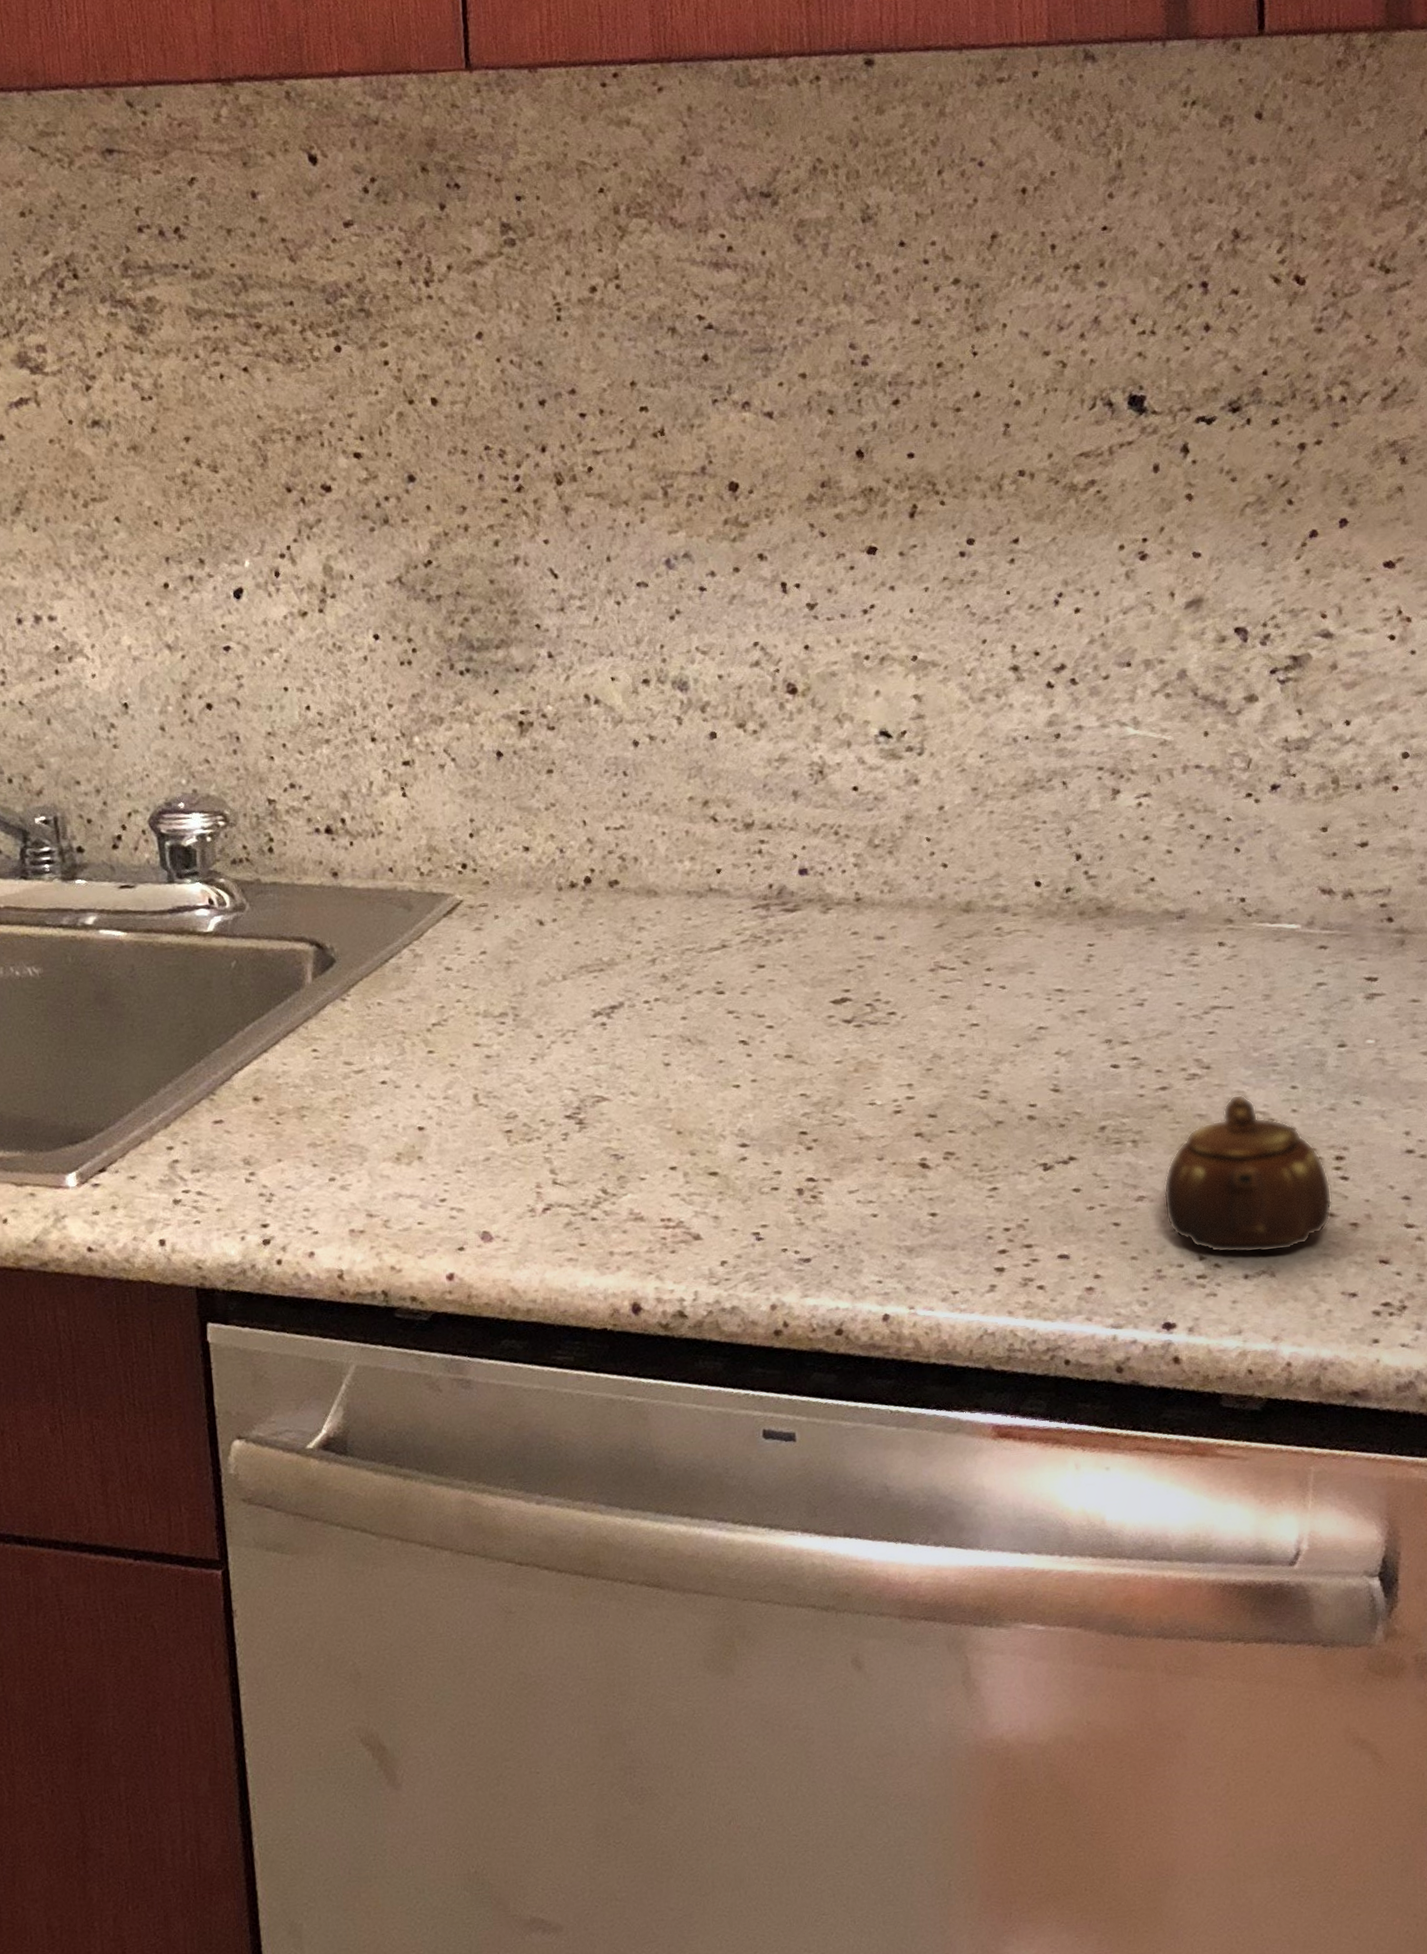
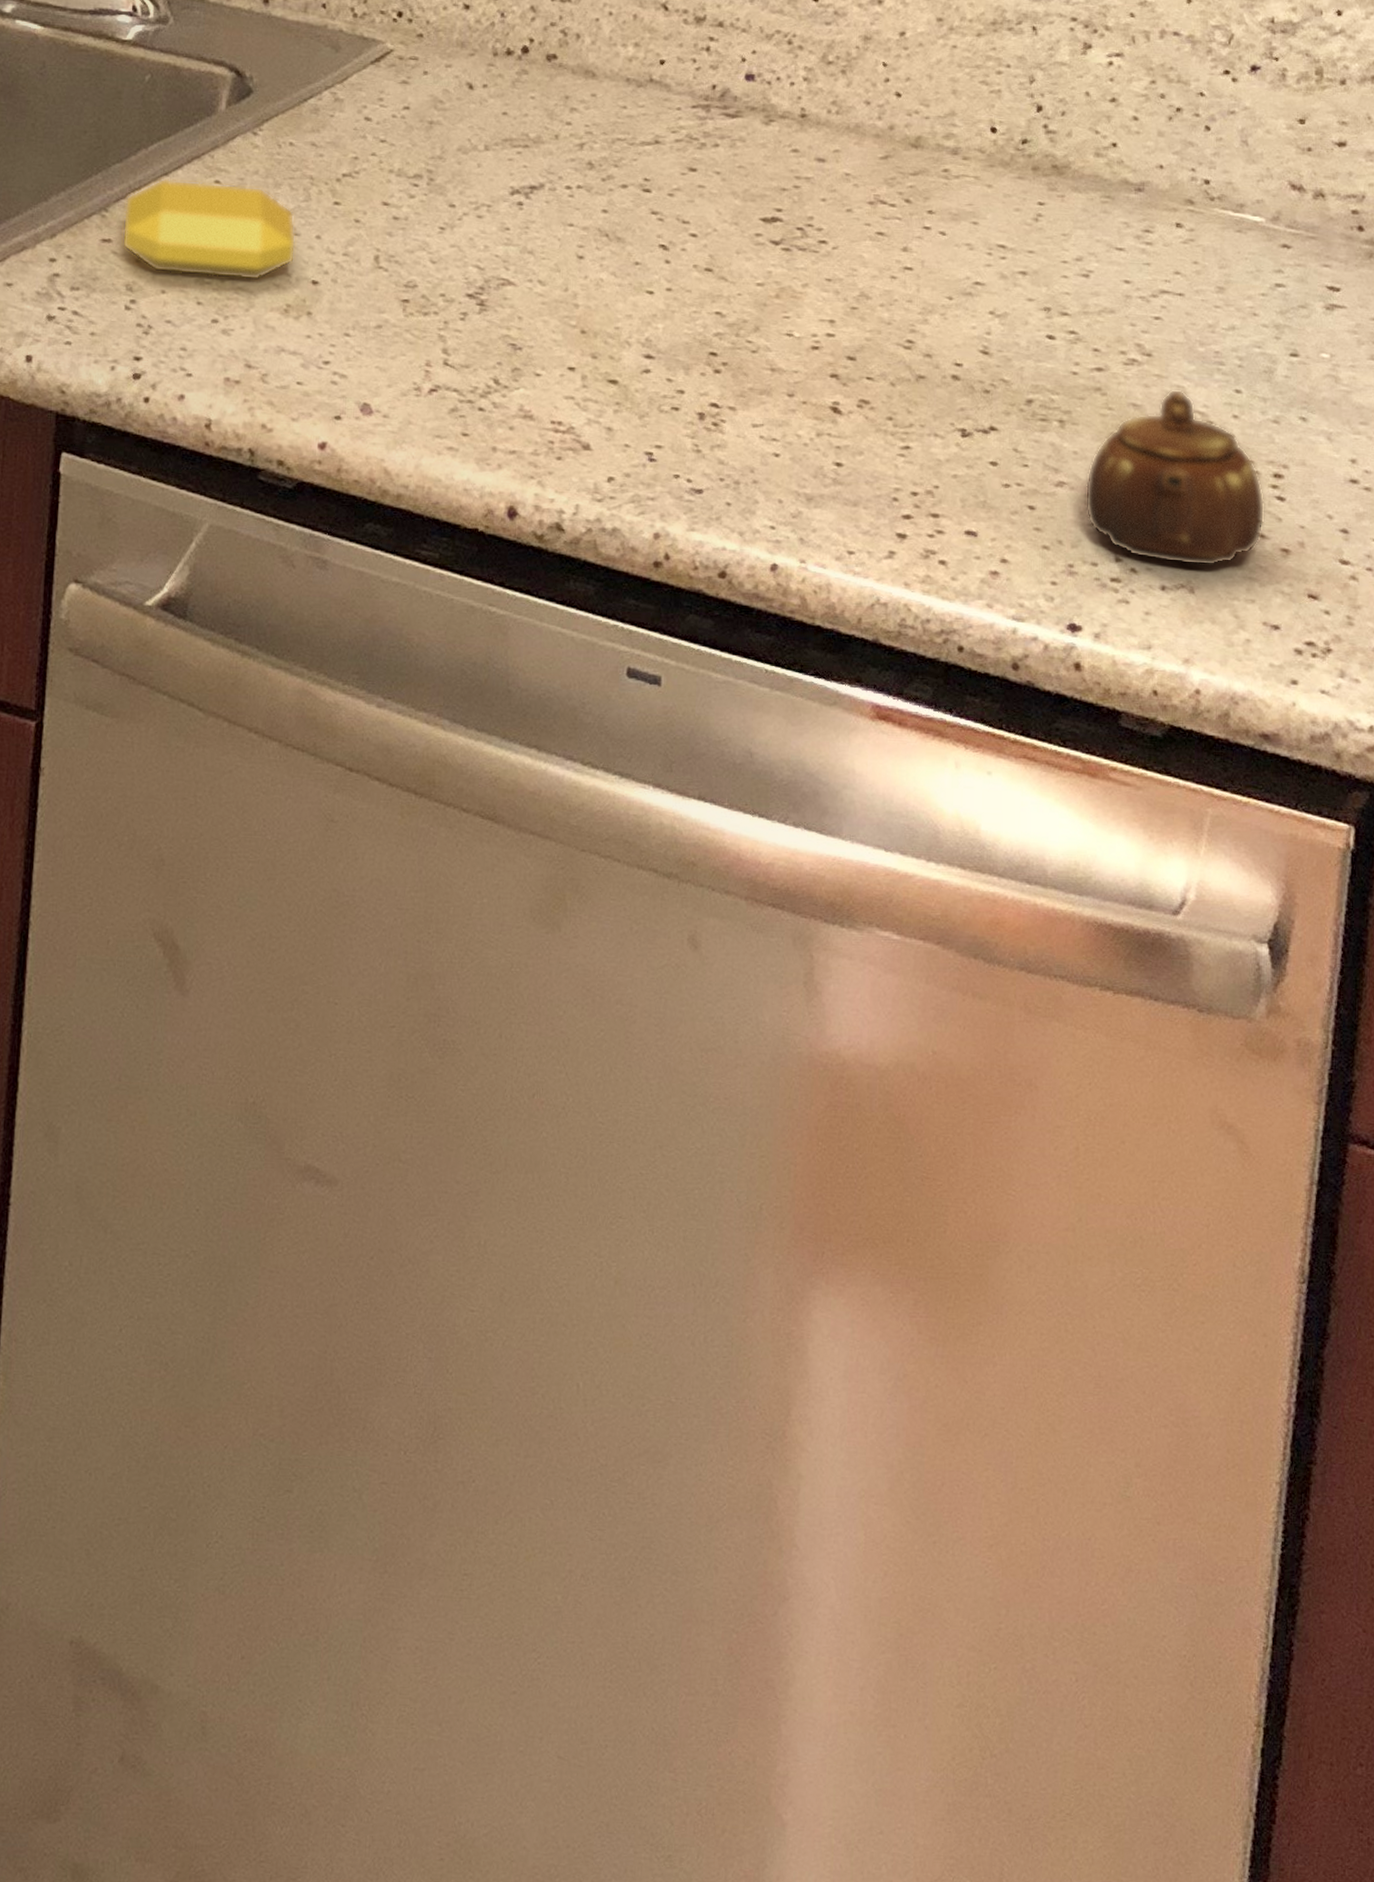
soap bar: none [230,1048,399,1143] -> present [122,178,296,281]

